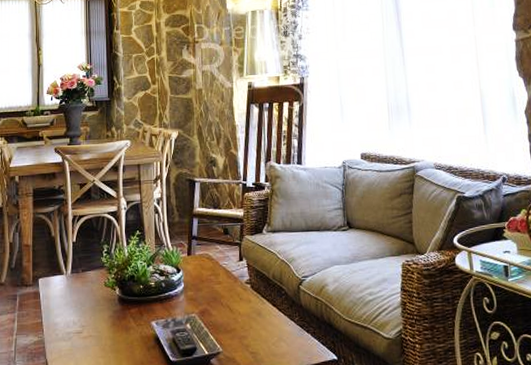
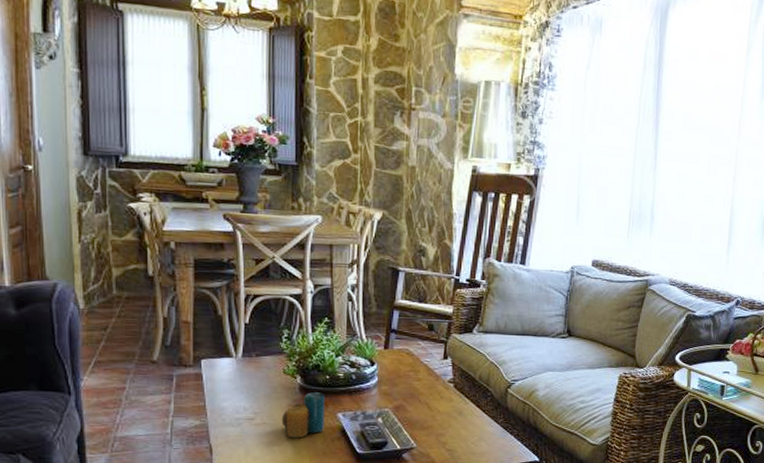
candle: none [104,302,141,349] -> present [281,392,325,438]

